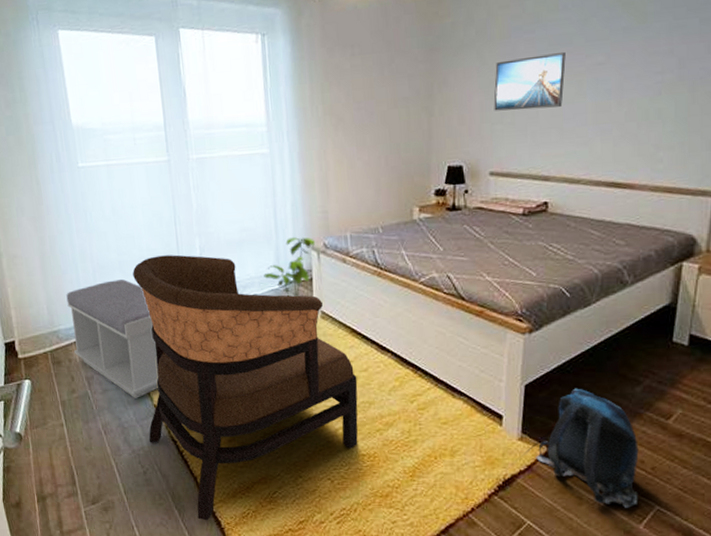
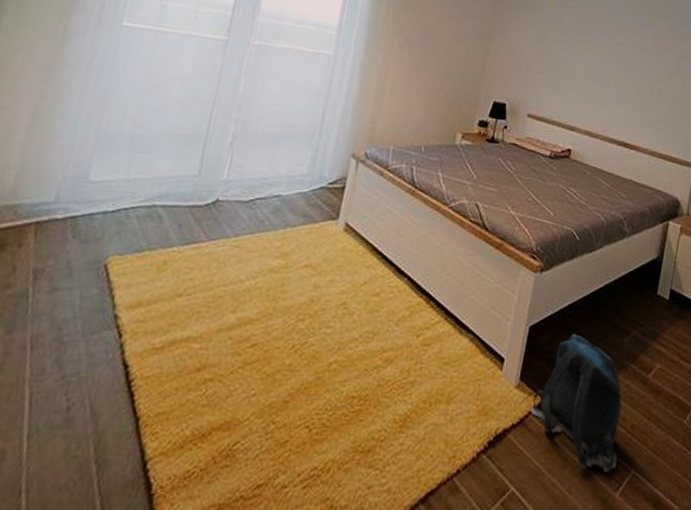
bench: present [66,279,159,398] -> none [29,154,151,304]
armchair: present [132,254,358,521] -> none [90,135,367,483]
house plant: present [264,237,316,297] -> none [294,141,358,204]
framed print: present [493,51,566,111] -> none [539,24,598,71]

